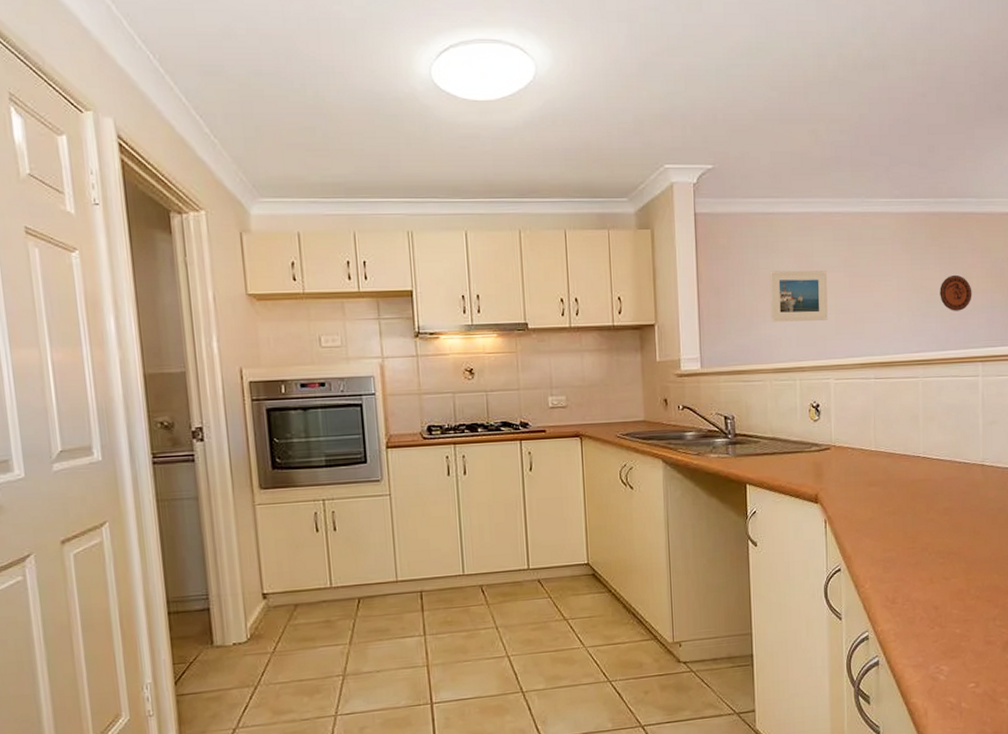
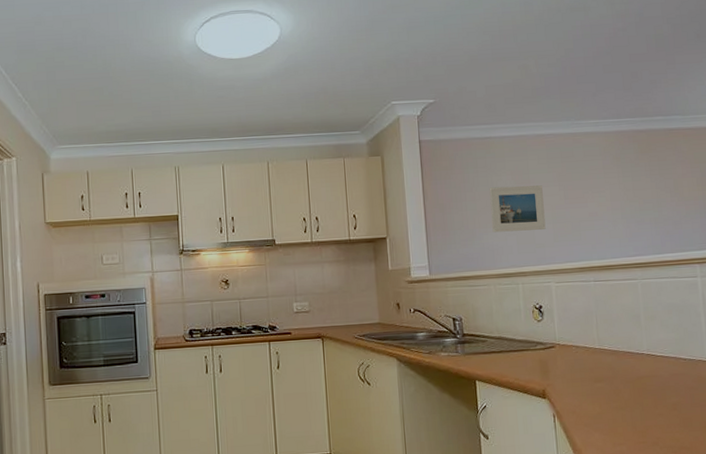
decorative plate: present [940,275,972,311] -> none [652,185,685,218]

